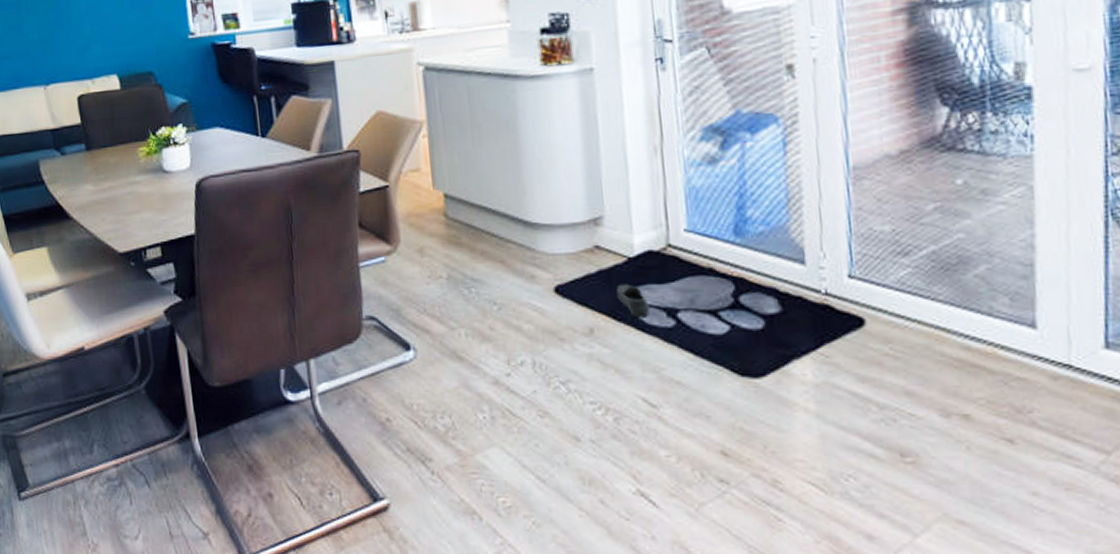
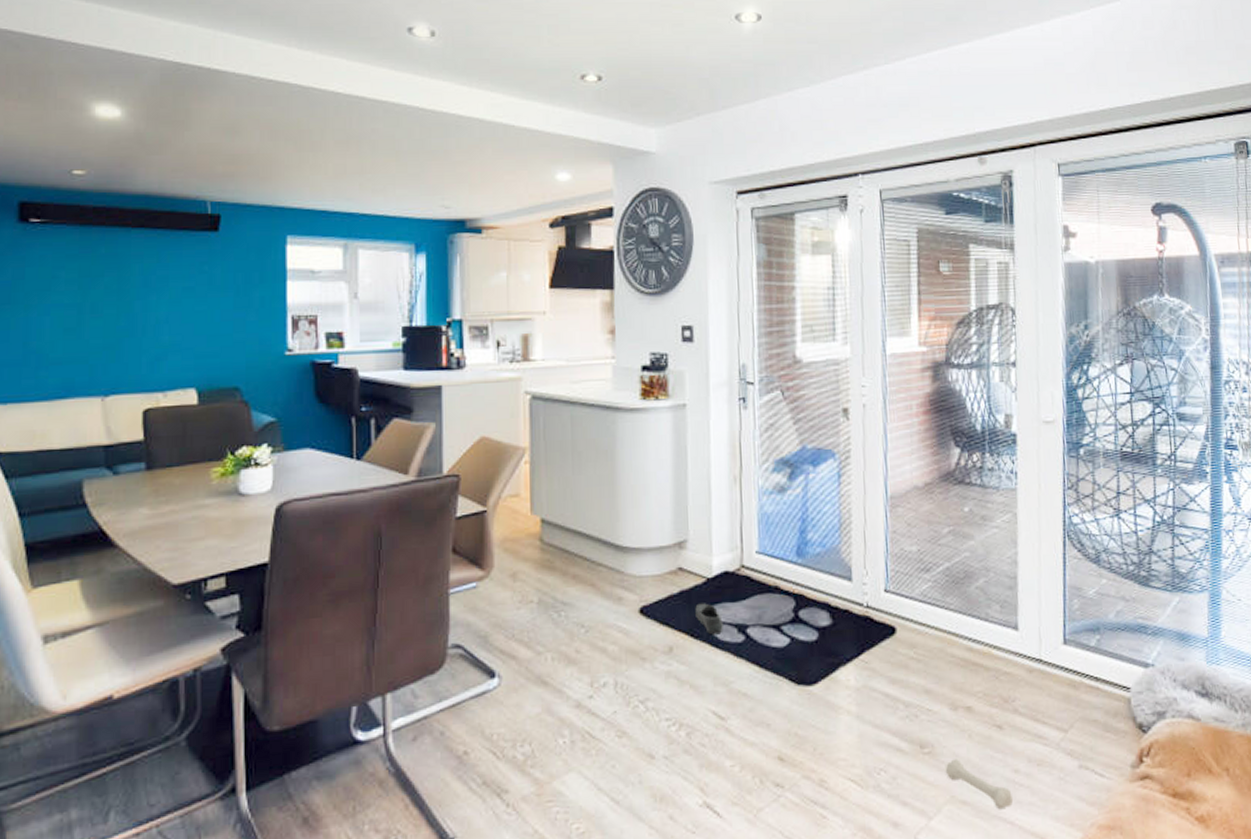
dog toy: none [936,472,1030,534] -> present [946,759,1013,809]

